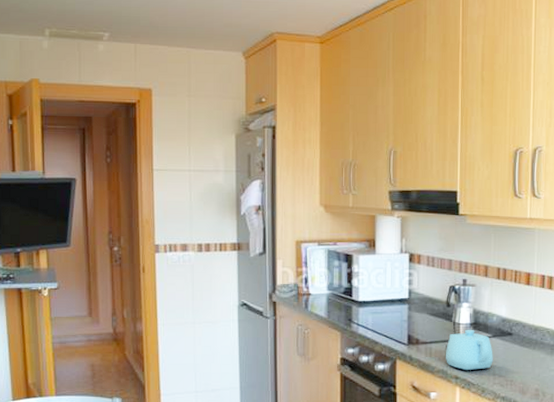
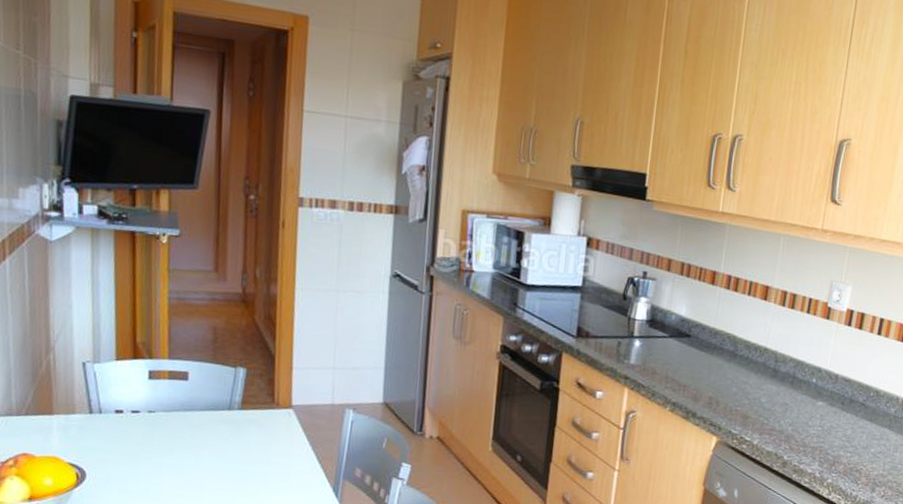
teapot: present [446,329,493,371] -> none [616,326,668,371]

